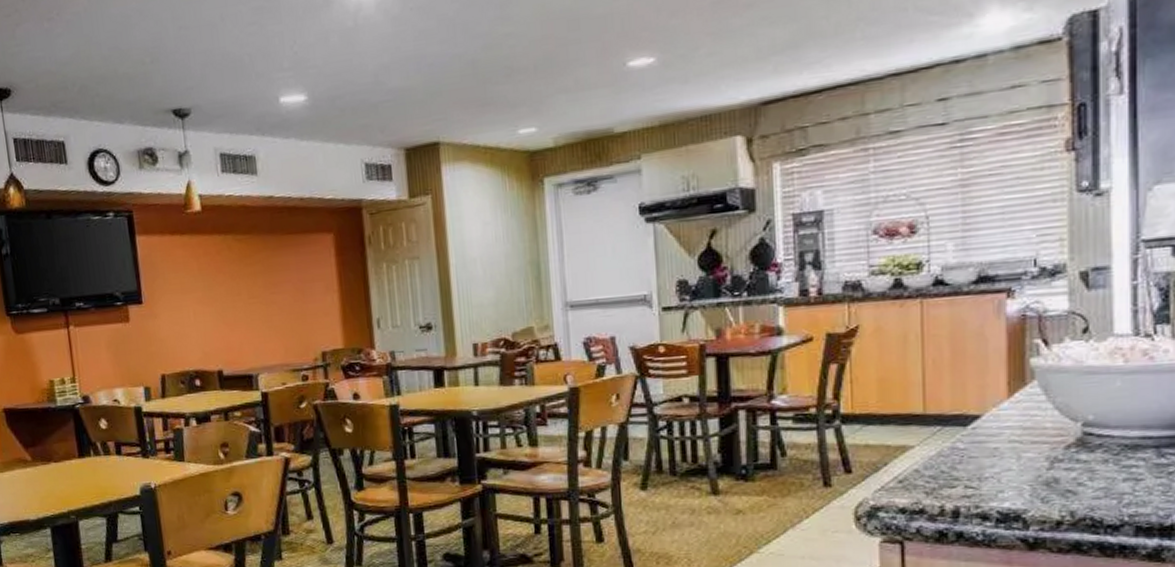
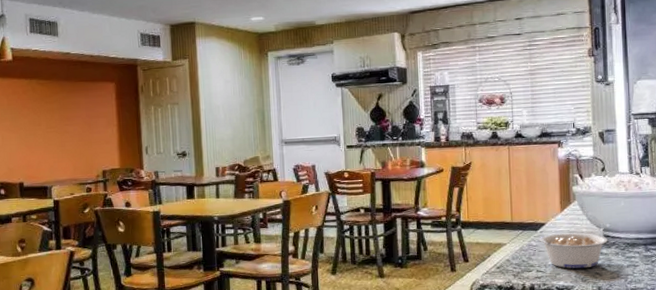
legume: none [964,428,1089,484] -> present [535,232,608,269]

